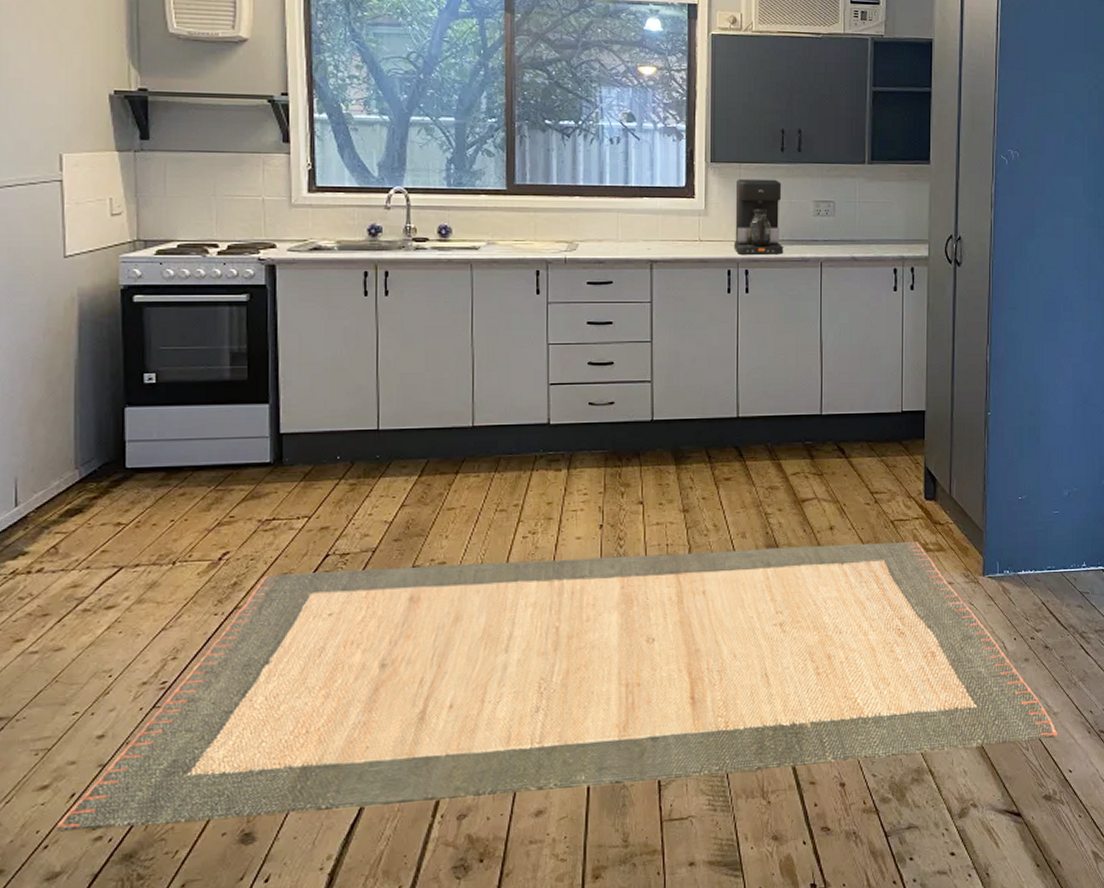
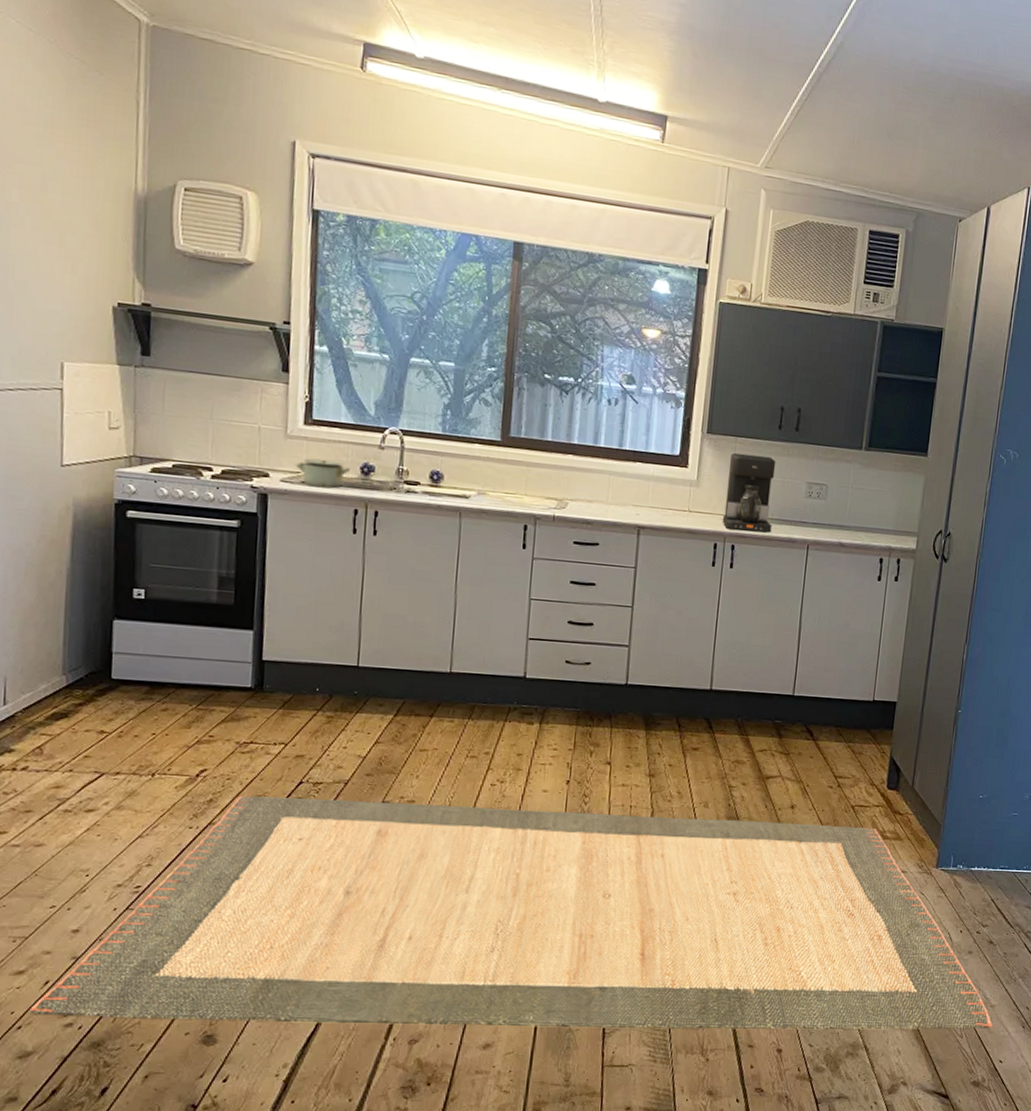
saucepan: none [301,225,357,253] -> present [295,458,350,489]

